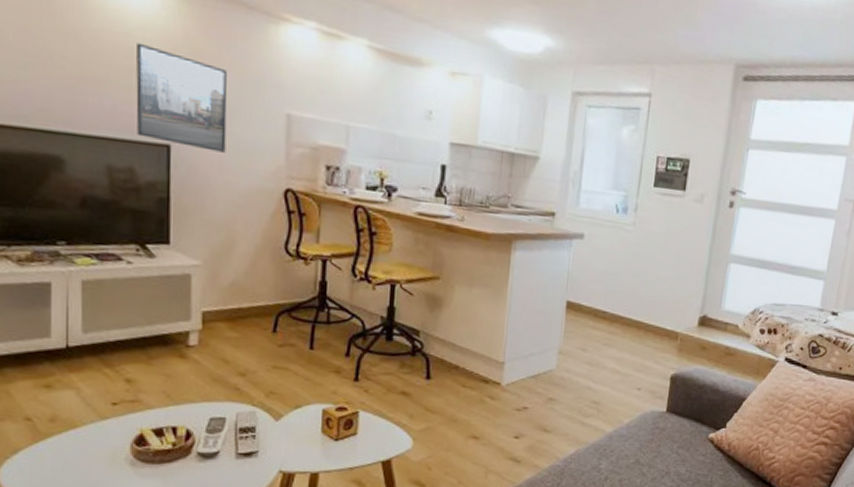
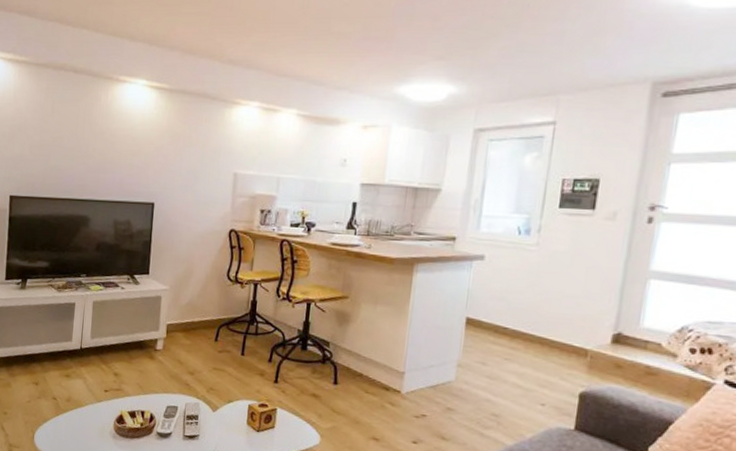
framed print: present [136,42,228,153] -> none [134,134,194,206]

